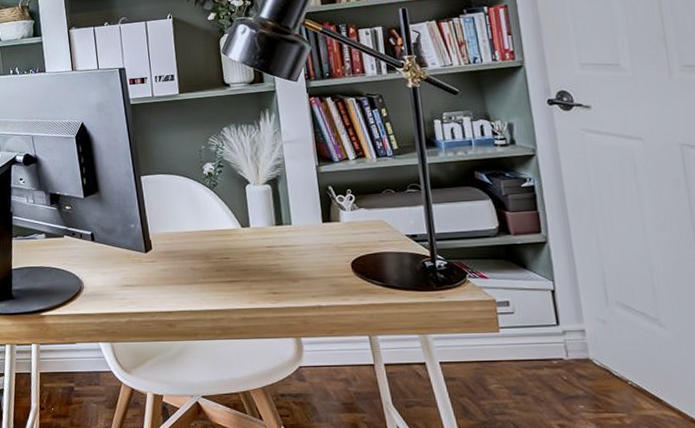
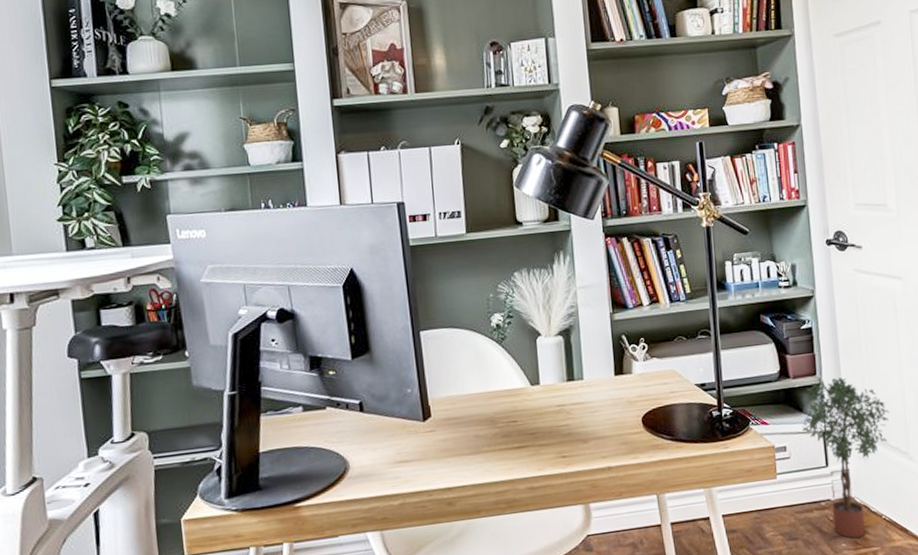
potted tree: none [527,237,632,402] -> present [802,377,889,539]

